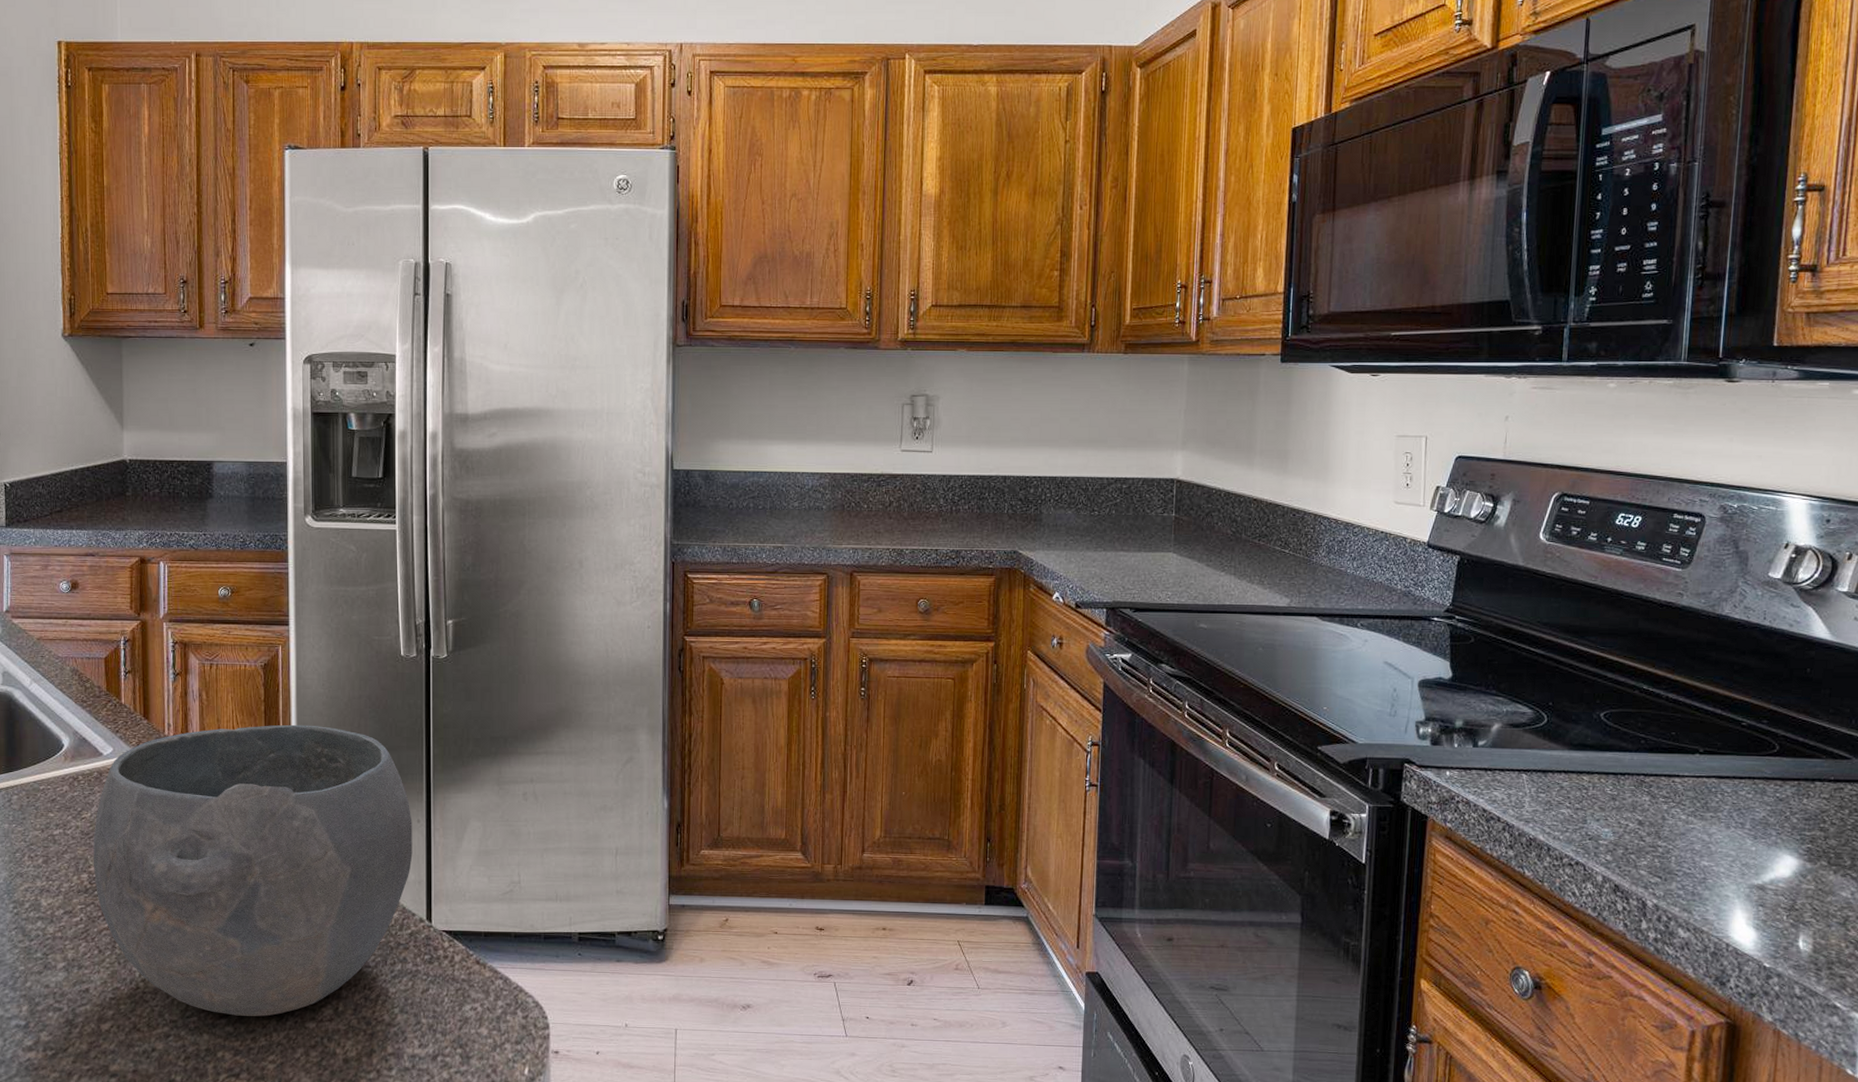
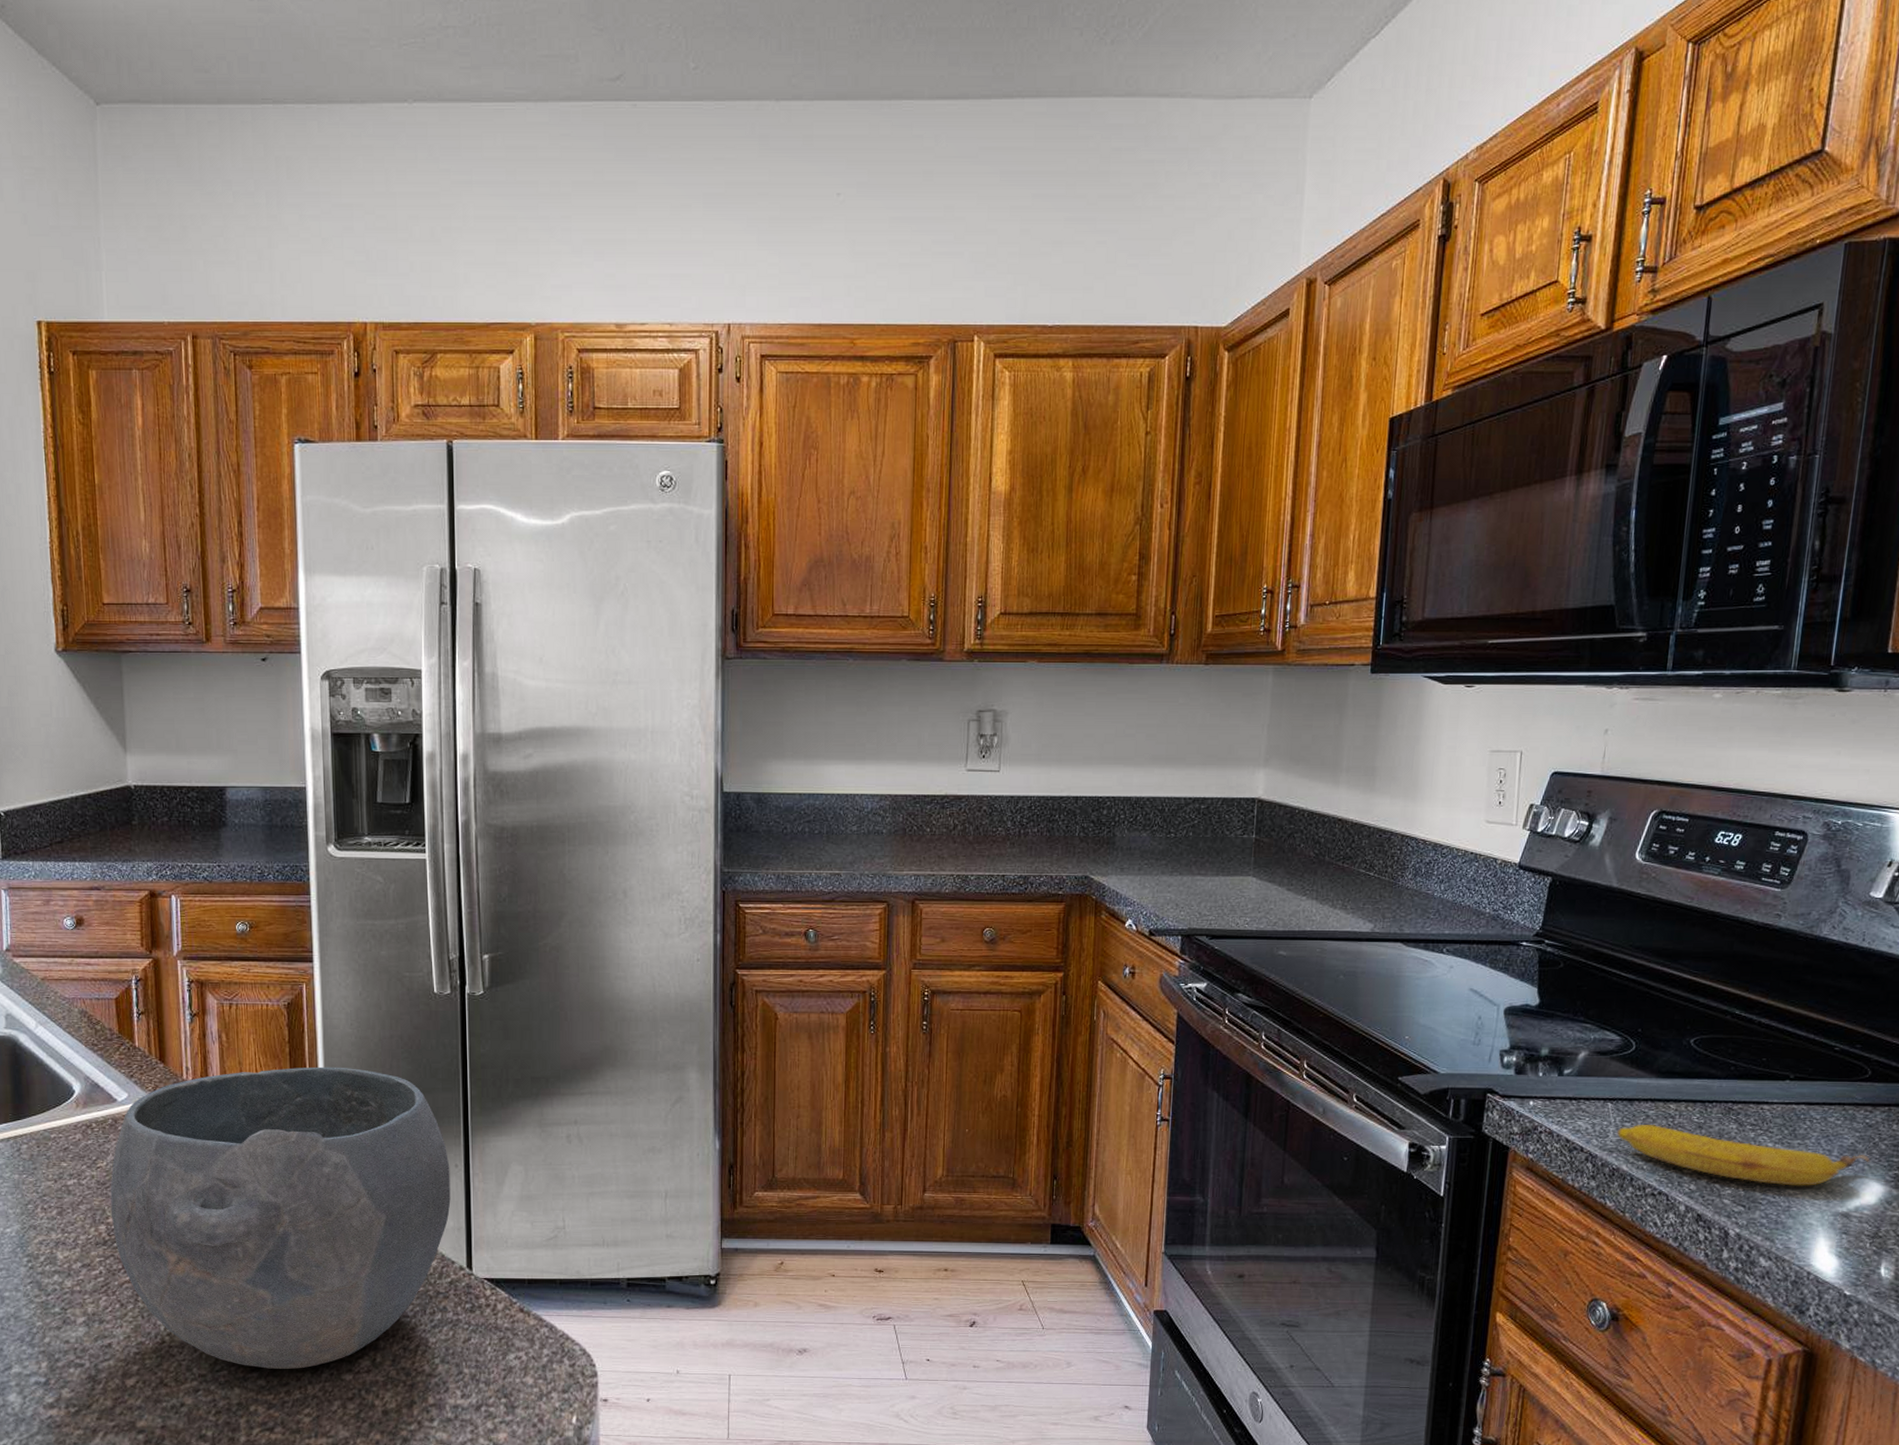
banana: none [1532,796,1783,859] -> present [1616,1125,1870,1186]

